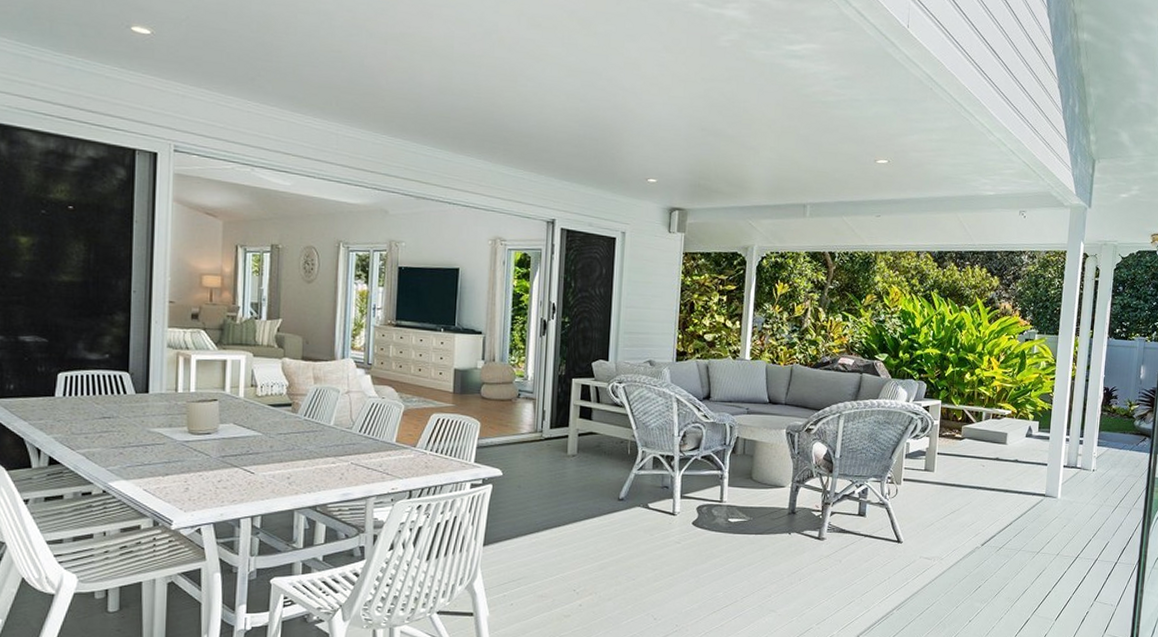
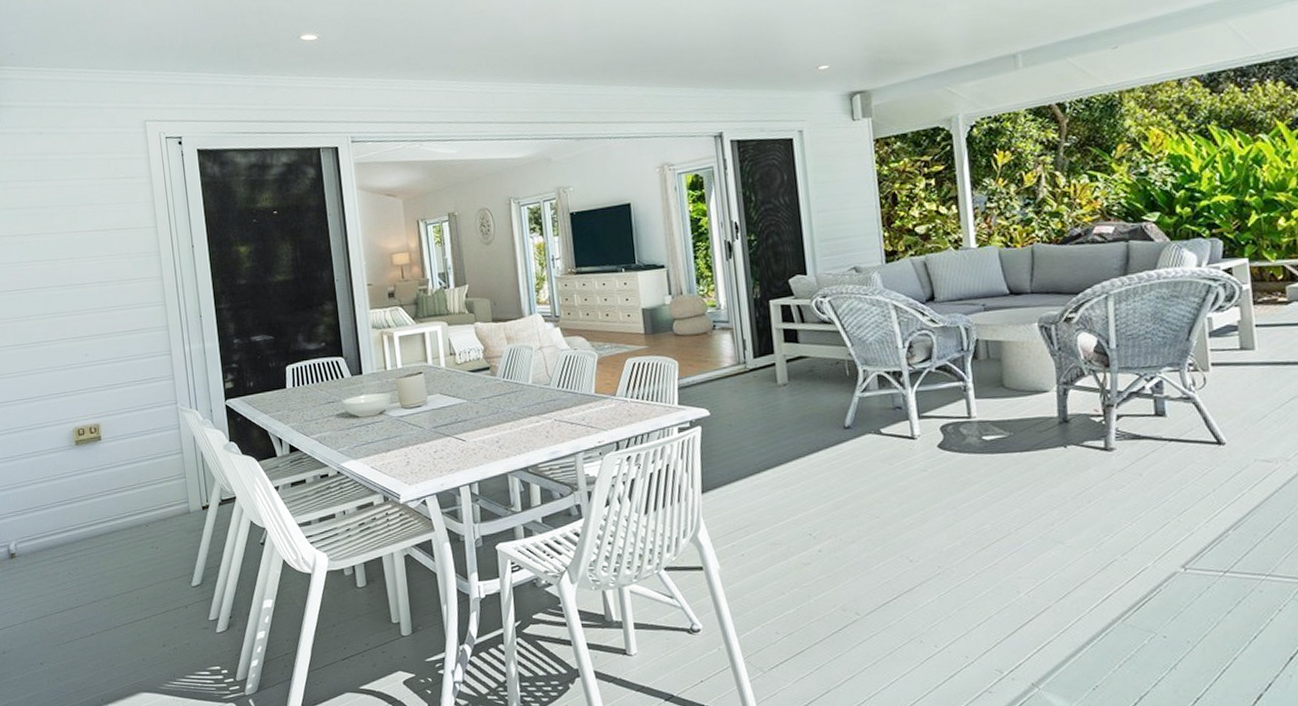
bowl: none [120,414,180,438] -> present [342,393,393,418]

